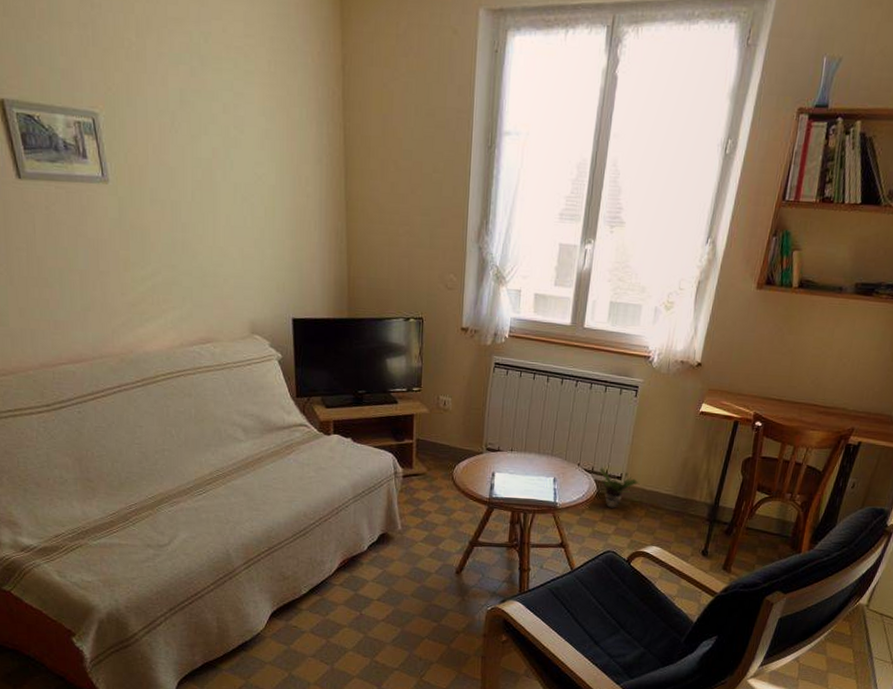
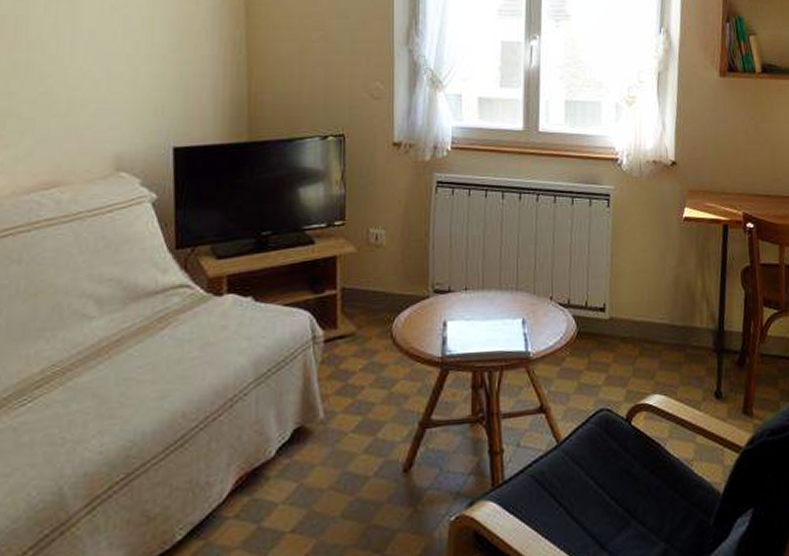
potted plant: present [598,467,639,508] -> none [576,298,627,350]

